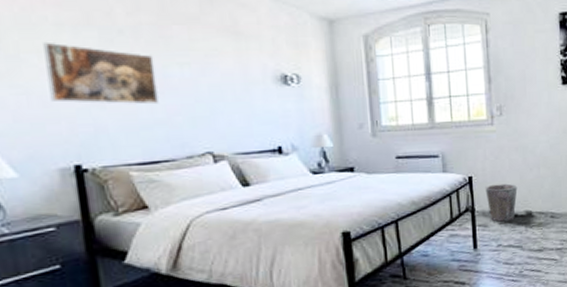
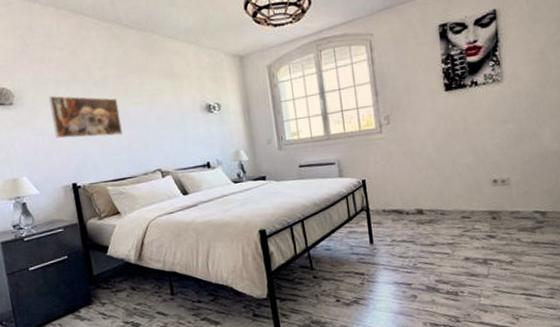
waste bin: present [485,183,518,222] -> none [378,185,408,220]

